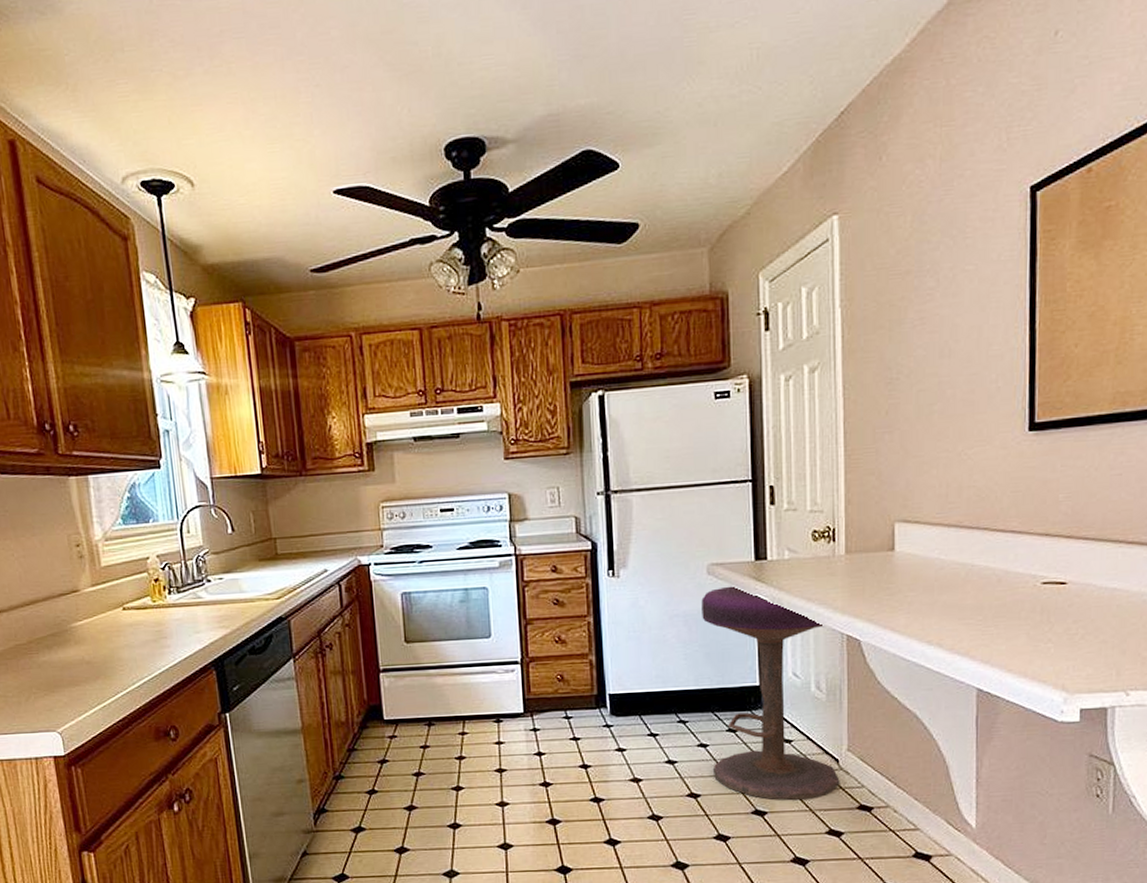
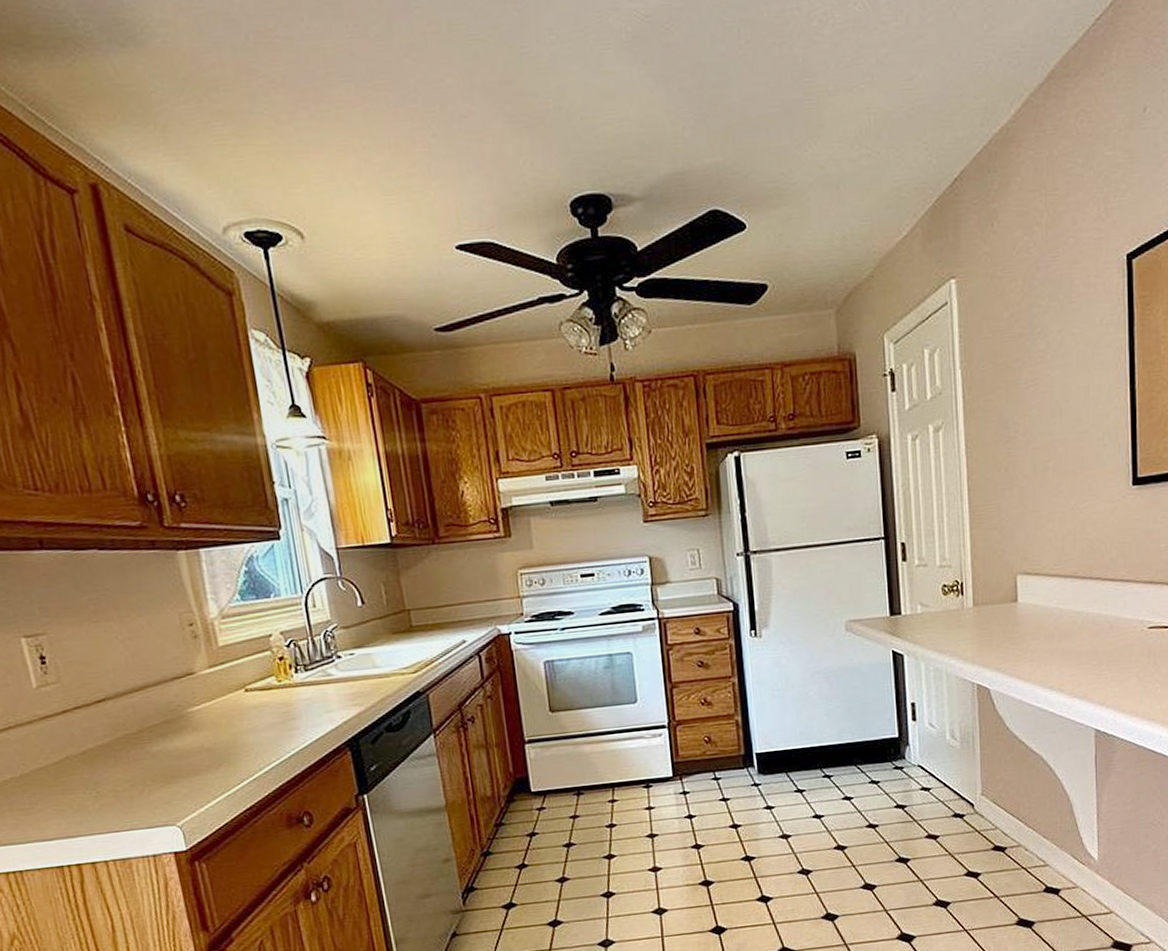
stool: present [701,586,840,800] -> none [841,641,976,847]

